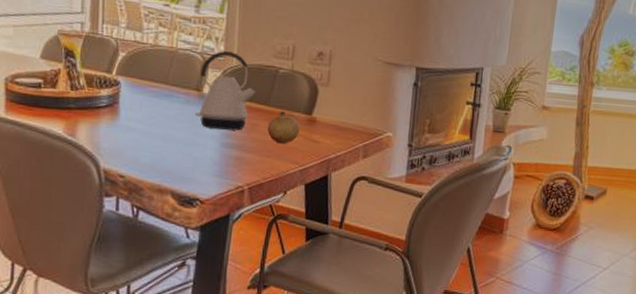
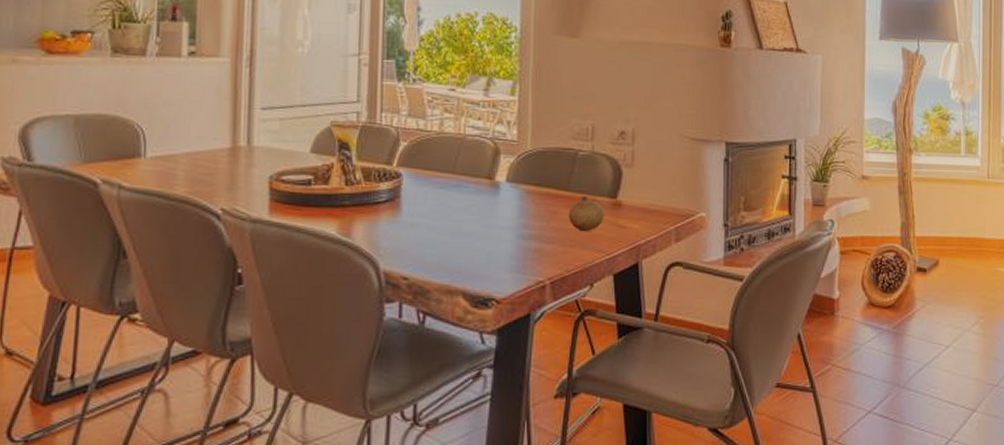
kettle: present [195,51,257,131] -> none [487,135,555,220]

